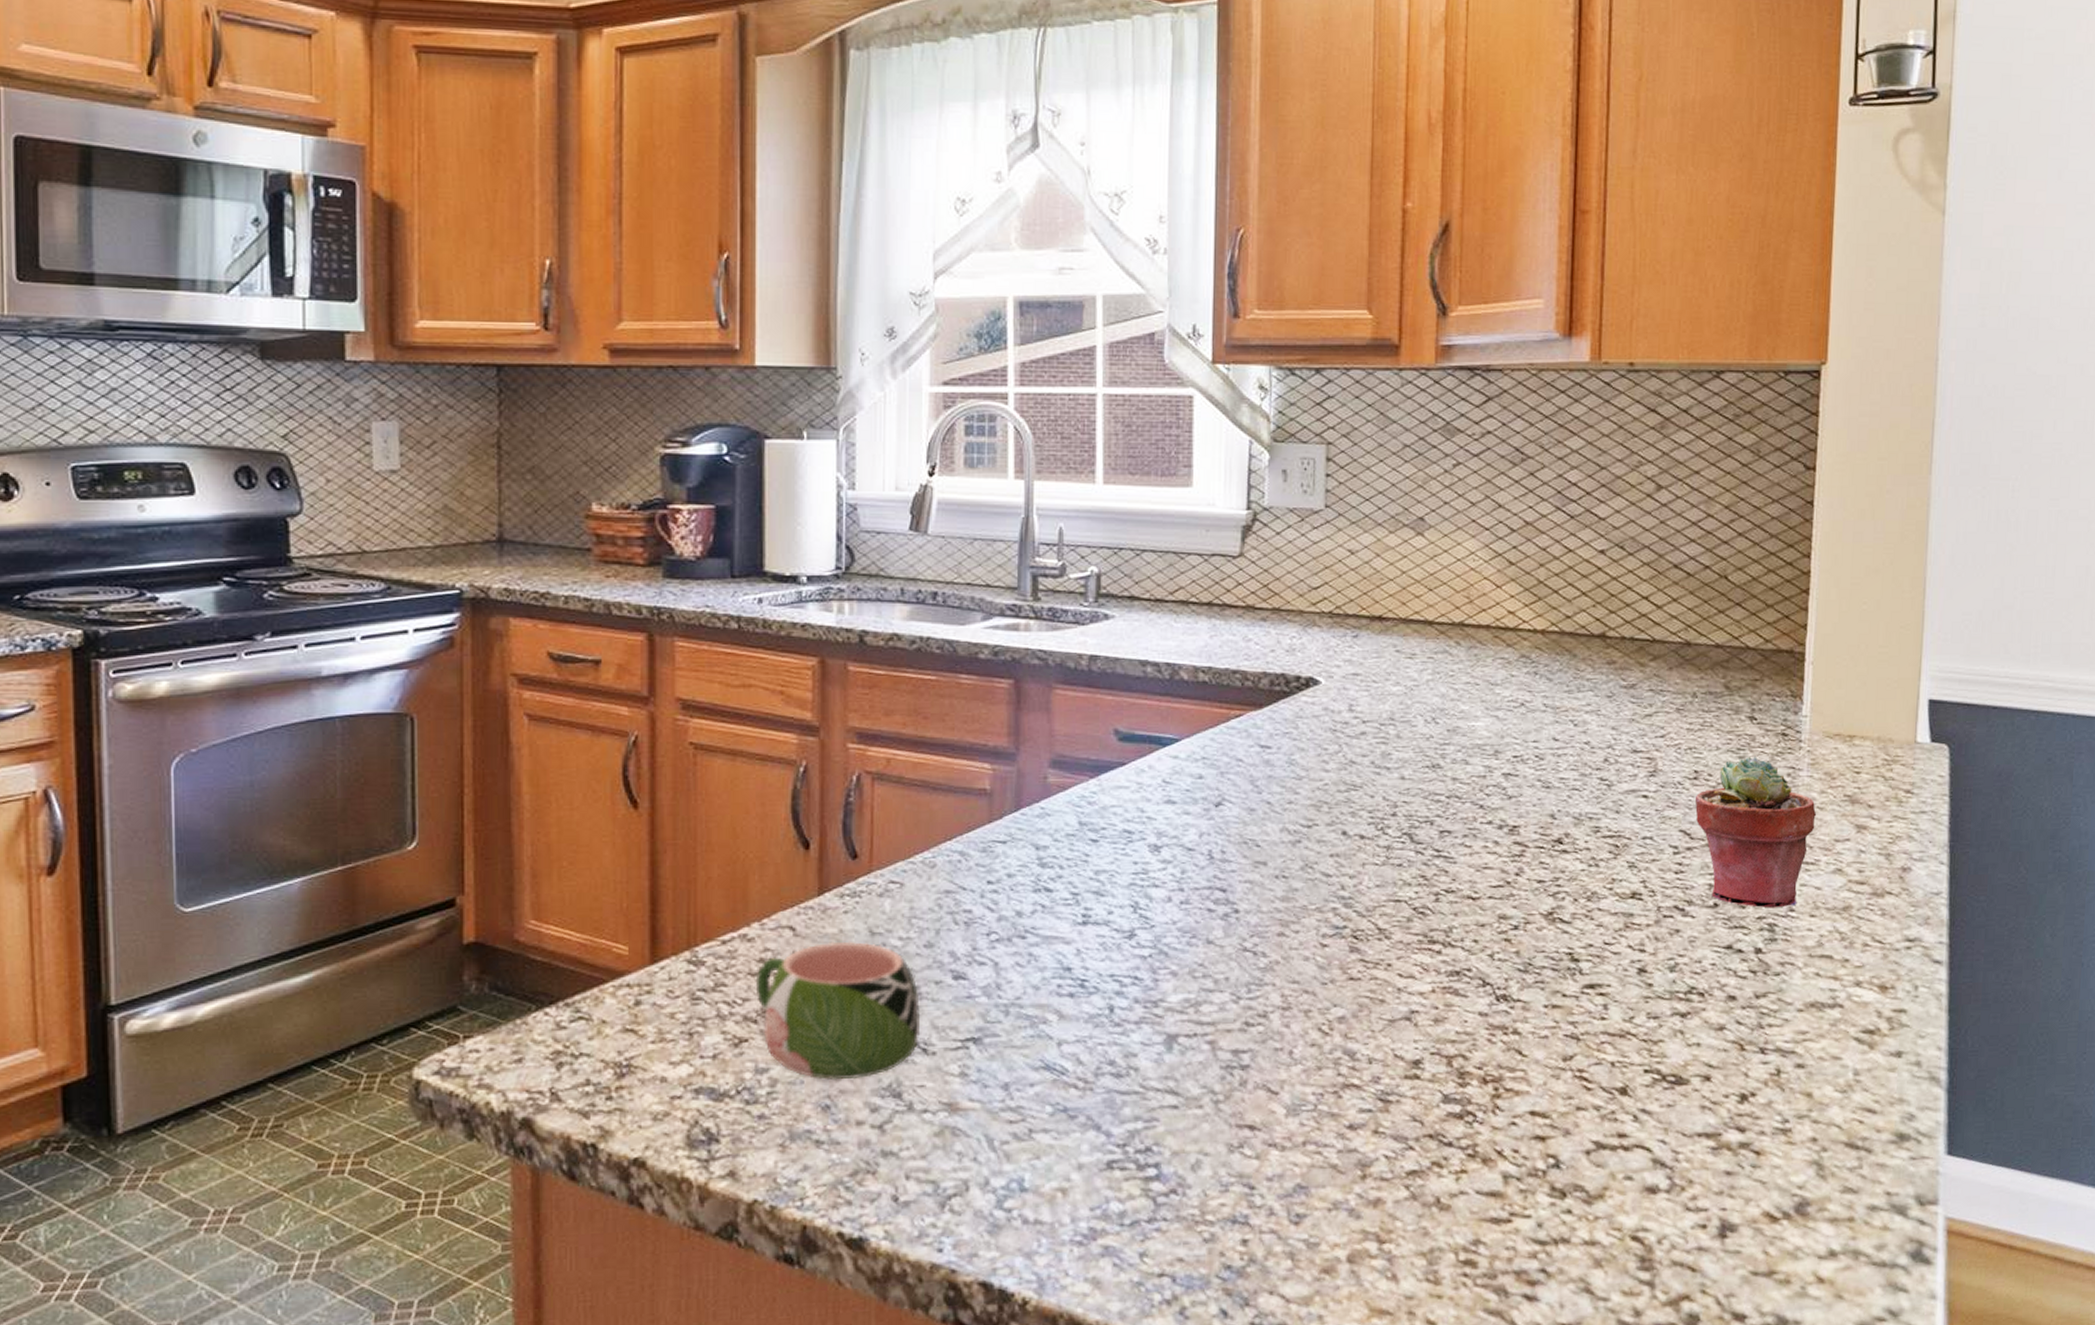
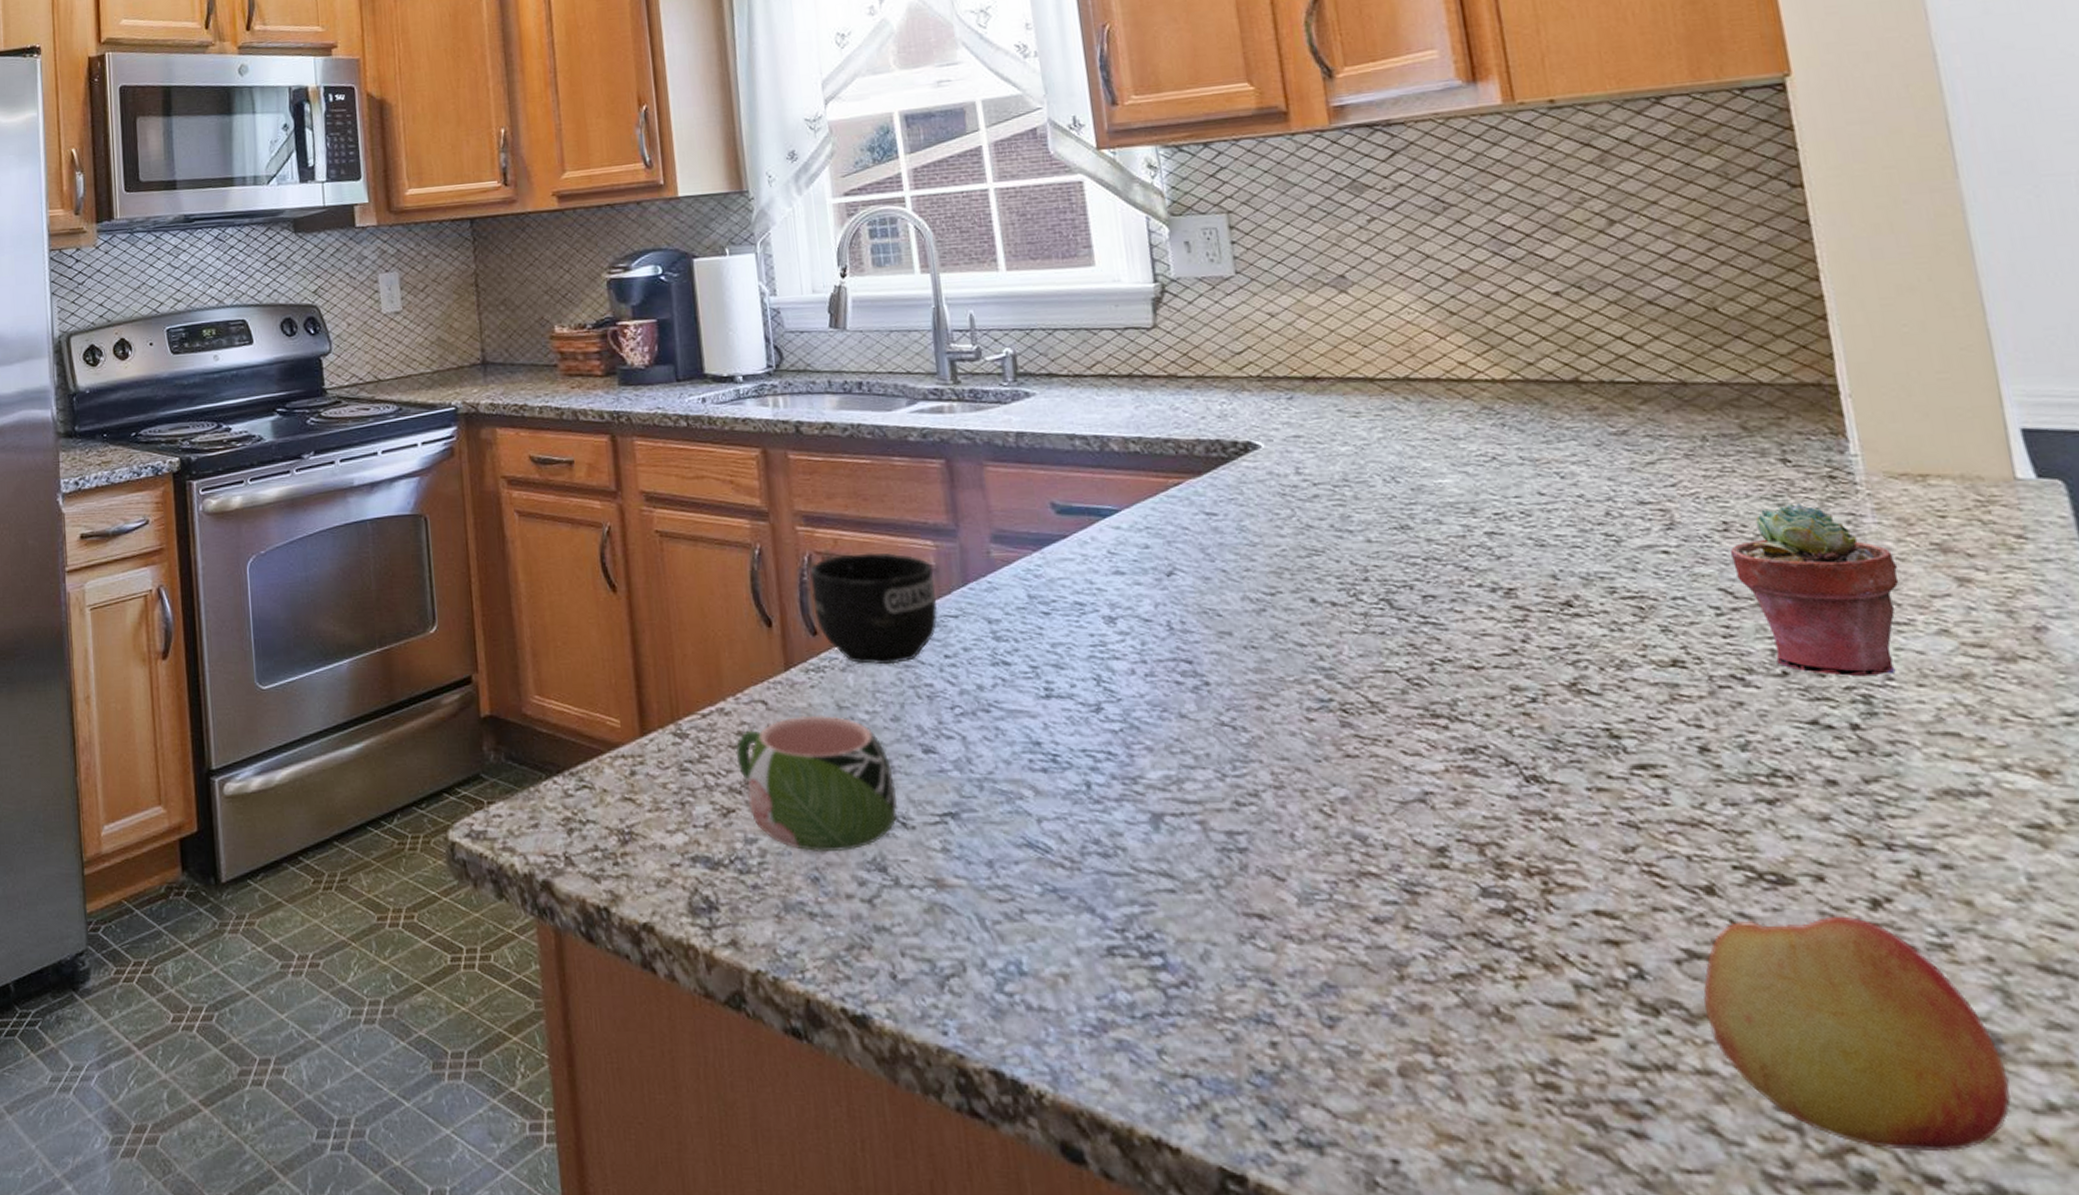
mug: none [857,774,987,890] -> present [810,553,938,665]
apple: none [1600,1108,1807,1295] -> present [1702,916,2011,1152]

